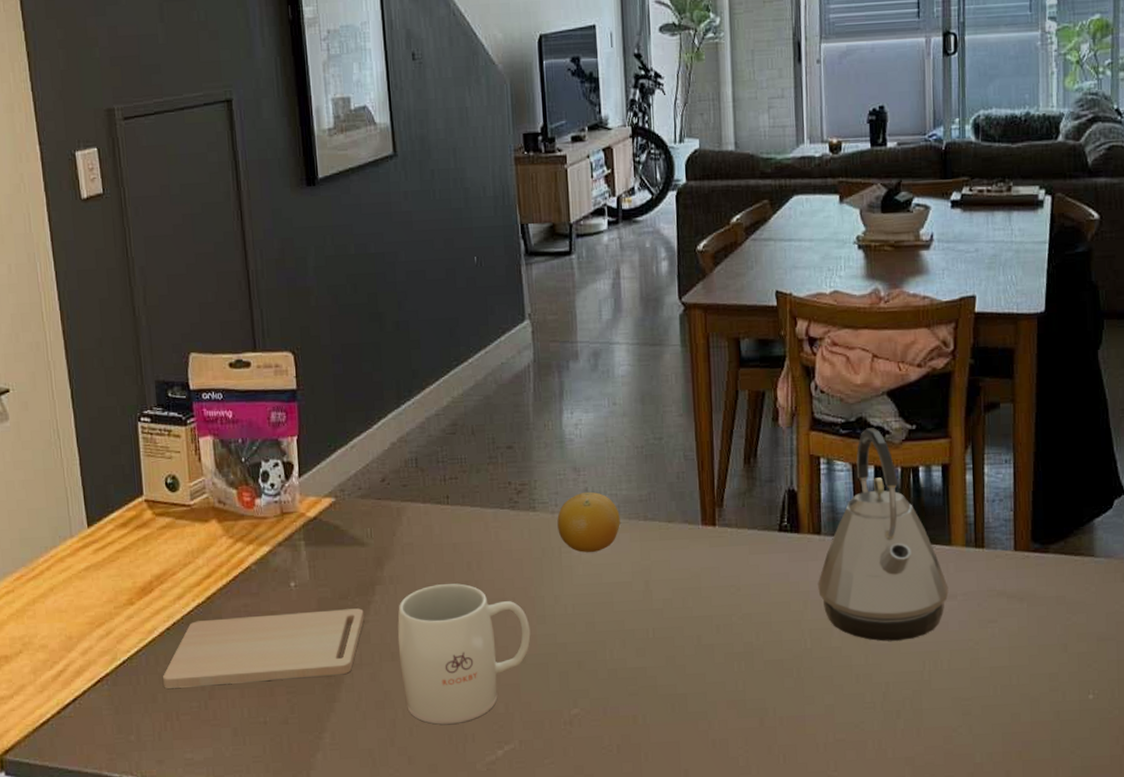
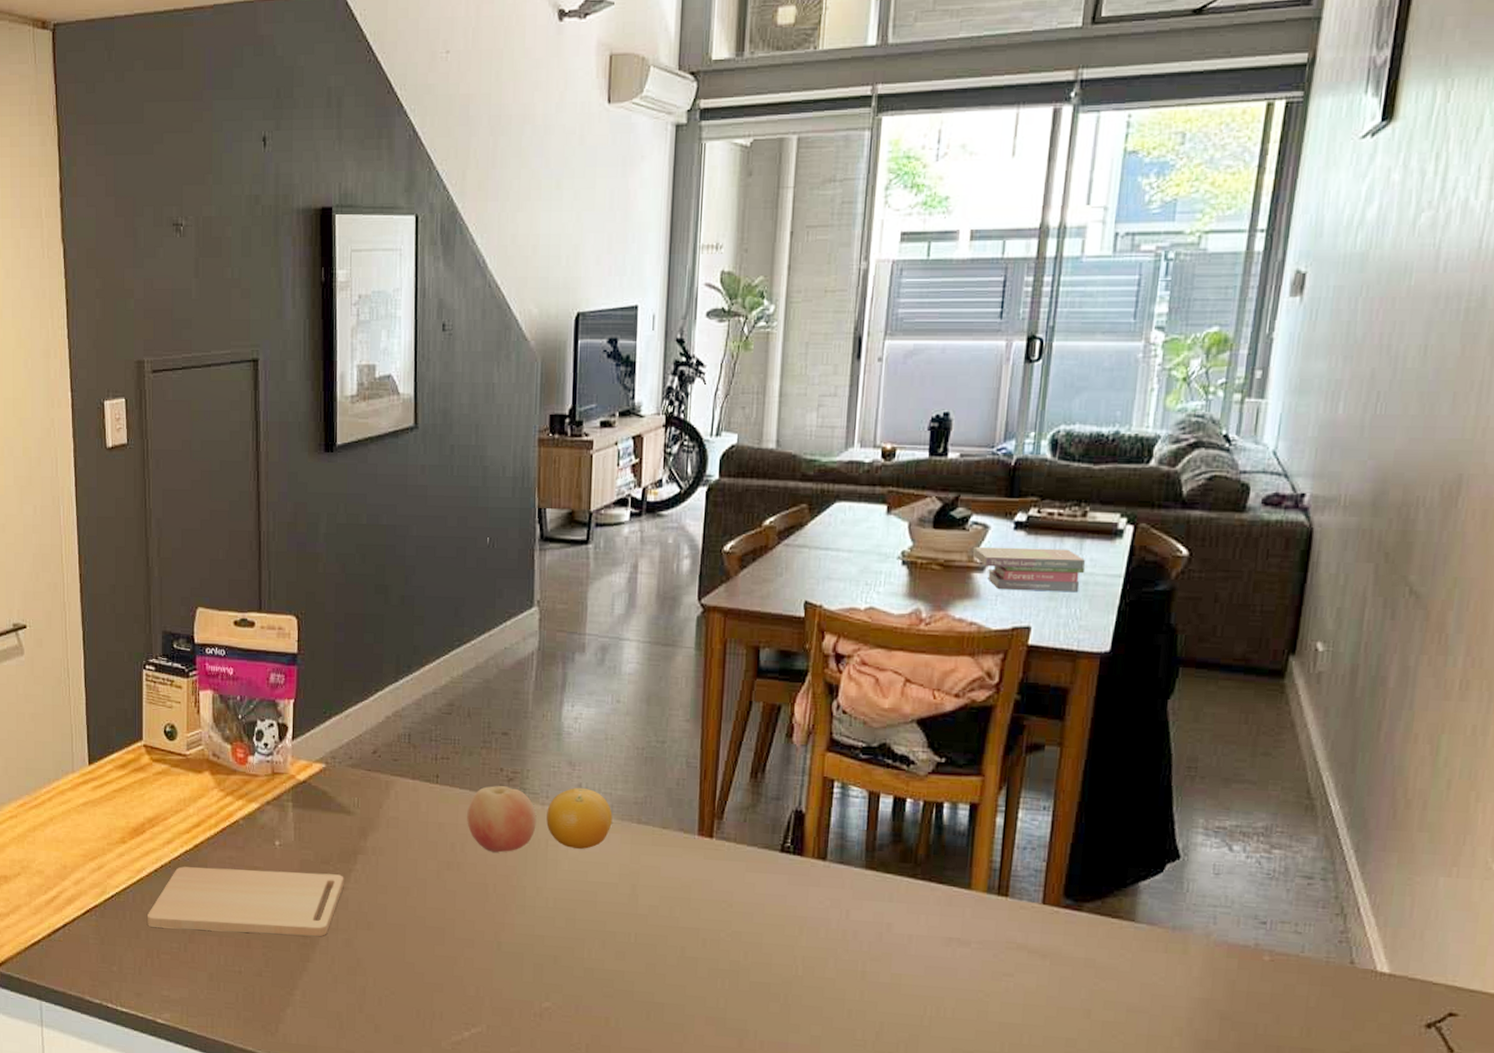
mug: present [397,583,531,725] -> none [374,861,509,1000]
fruit: none [480,499,548,566] -> present [467,786,537,853]
kettle: present [818,428,949,642] -> none [816,756,962,982]
books: none [917,221,1016,265] -> present [972,546,1086,593]

